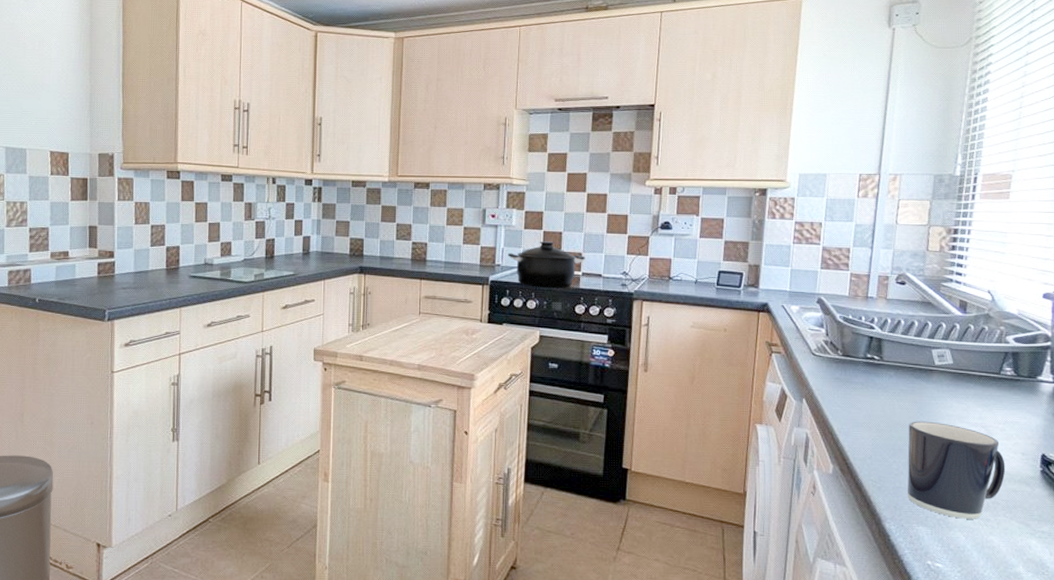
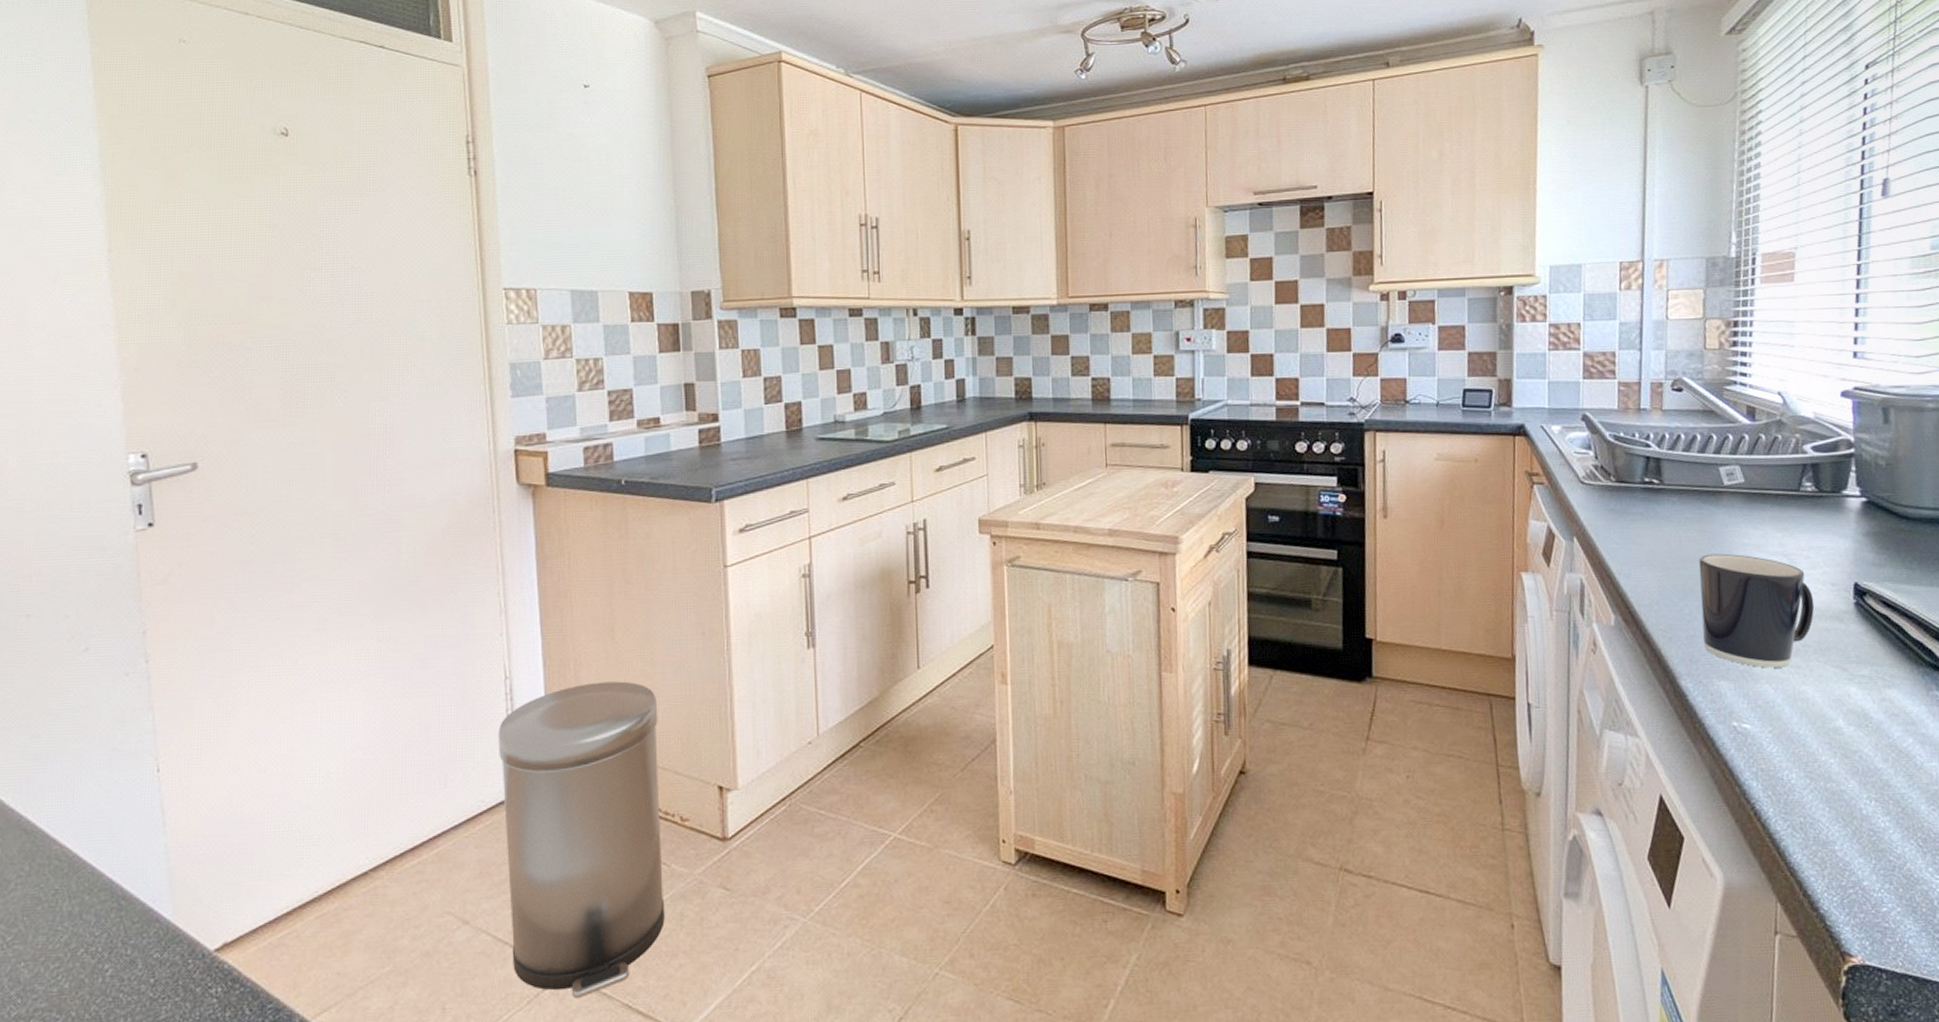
saucepan: present [507,241,586,288] -> none [1209,366,1304,423]

